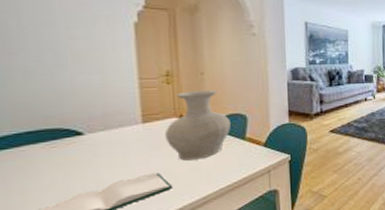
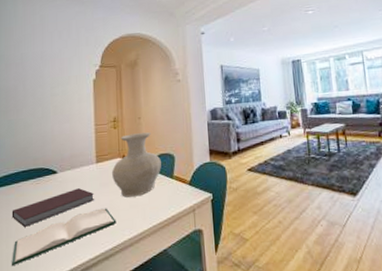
notebook: none [12,152,141,199] -> present [11,188,94,227]

